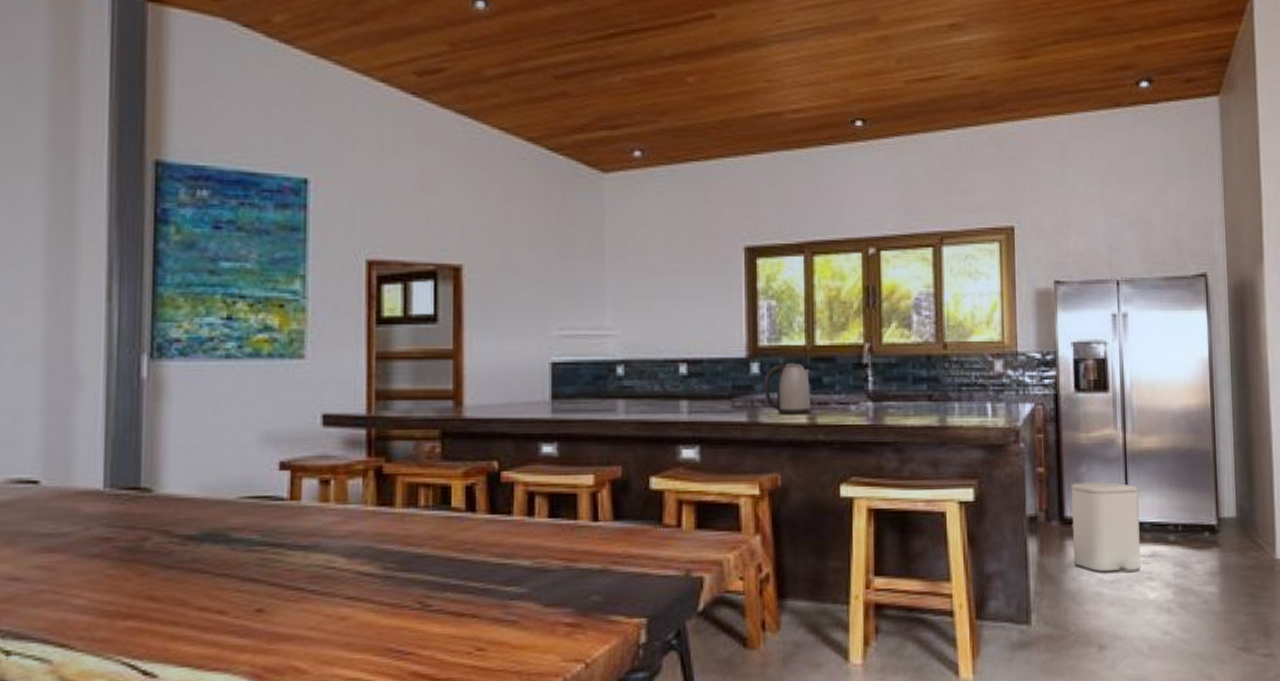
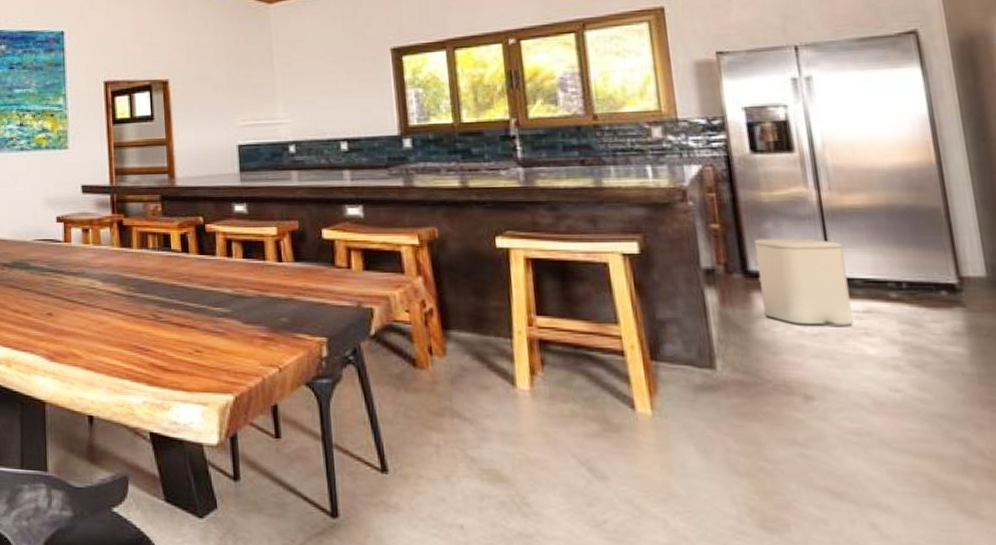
kettle: present [764,363,810,414] -> none [416,137,462,179]

